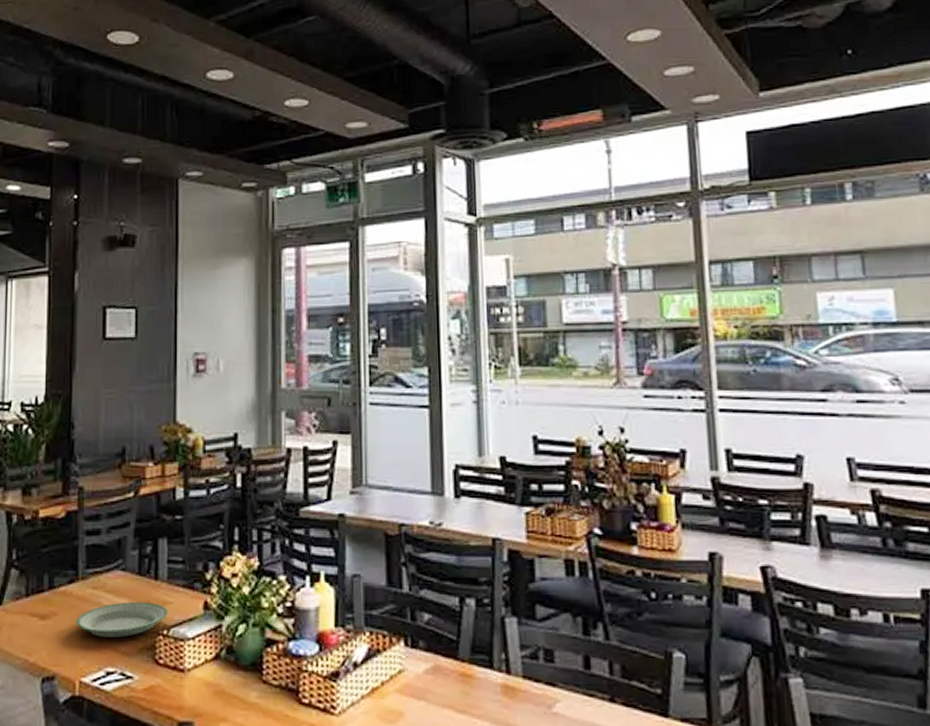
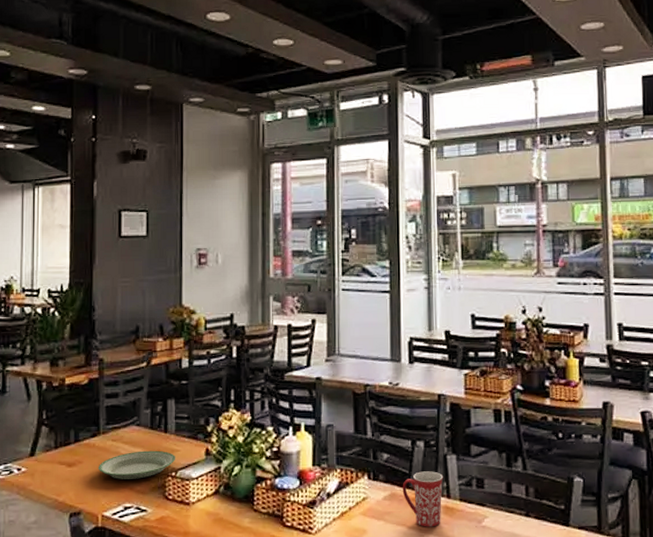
mug: none [448,638,501,712] -> present [402,471,444,527]

